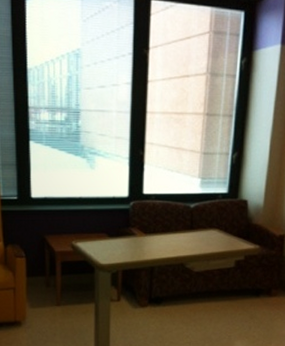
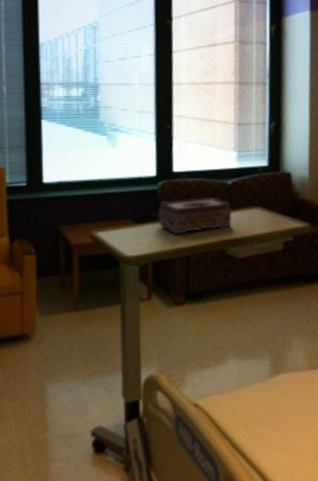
tissue box: none [129,218,193,249] -> present [158,197,232,235]

